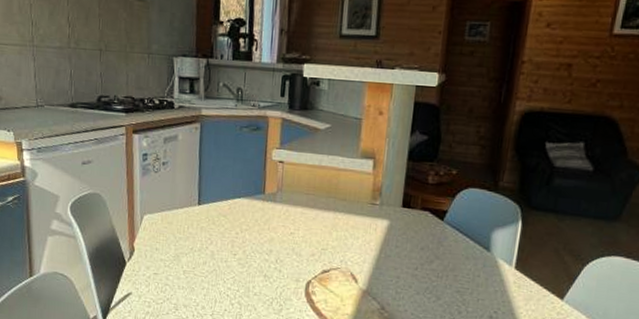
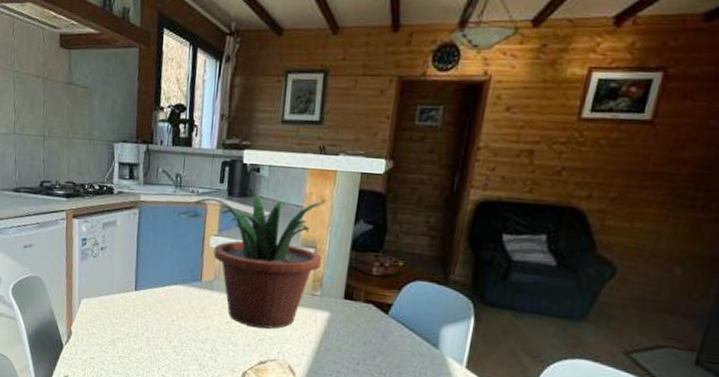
potted plant: none [256,108,382,239] -> present [194,195,325,329]

